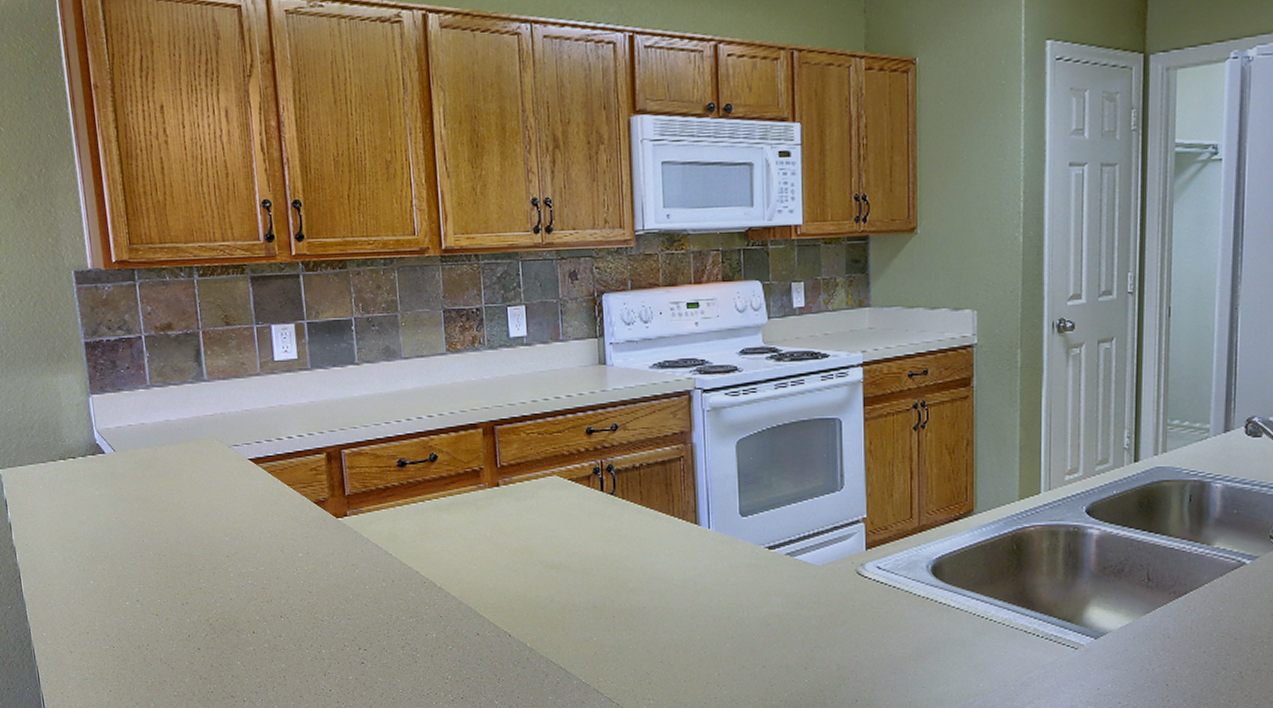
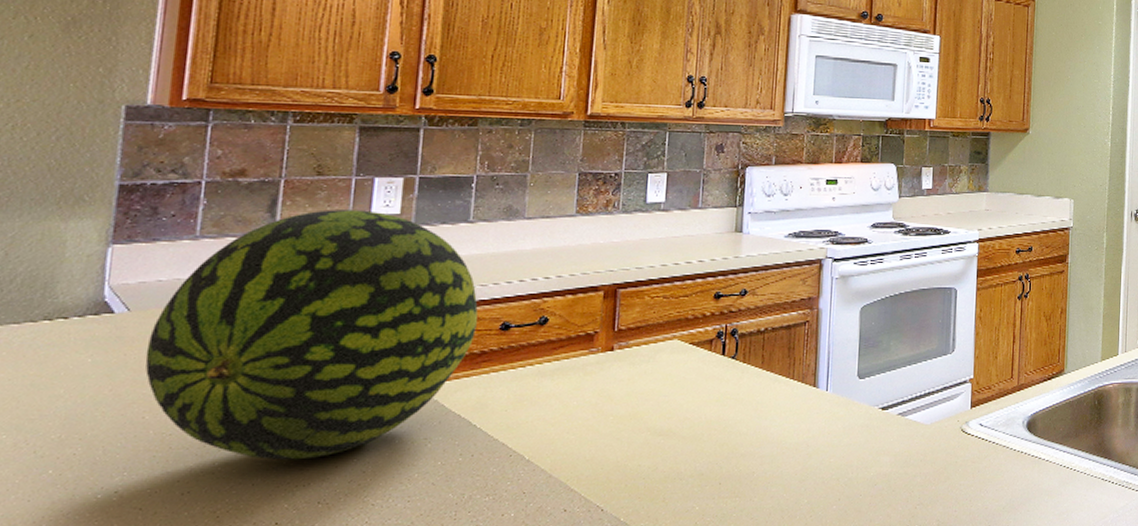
fruit: none [133,356,378,580] -> present [145,210,478,461]

